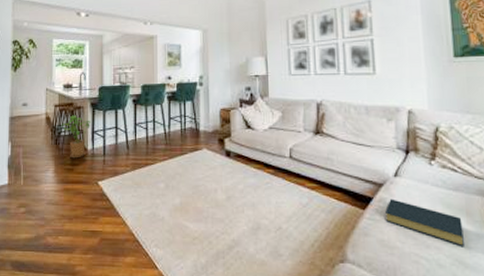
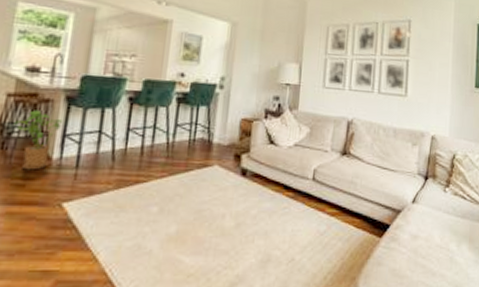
hardback book: present [385,199,464,247] -> none [399,226,465,274]

